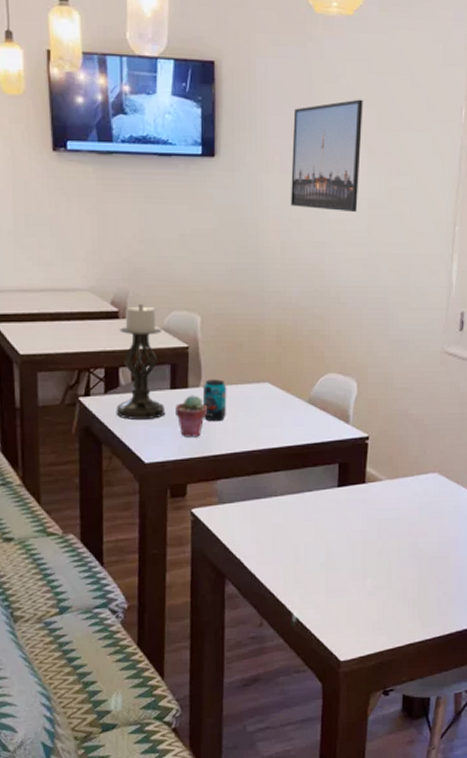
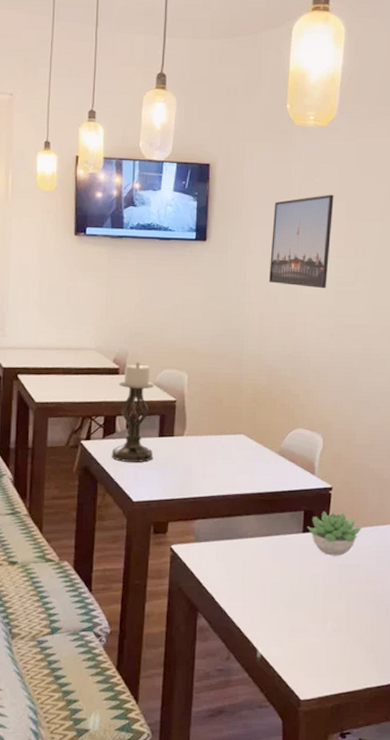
potted succulent: present [175,395,208,437] -> none [162,443,190,480]
beverage can: present [202,379,227,422] -> none [185,430,207,468]
succulent plant: none [342,462,402,510] -> present [307,511,362,556]

